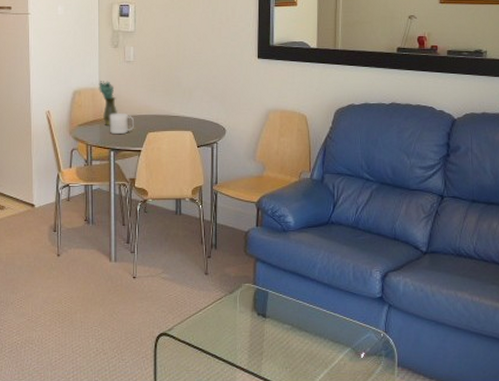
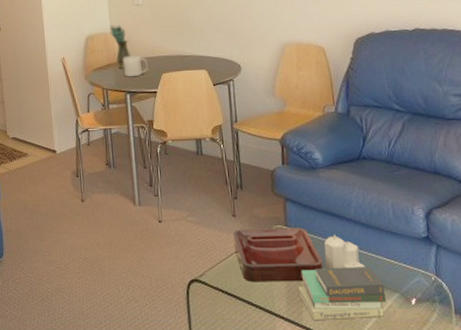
decorative tray: none [204,286,285,336] -> present [233,227,324,282]
books: none [260,323,339,372] -> present [298,266,387,321]
candle: none [287,293,323,326] -> present [324,234,365,270]

